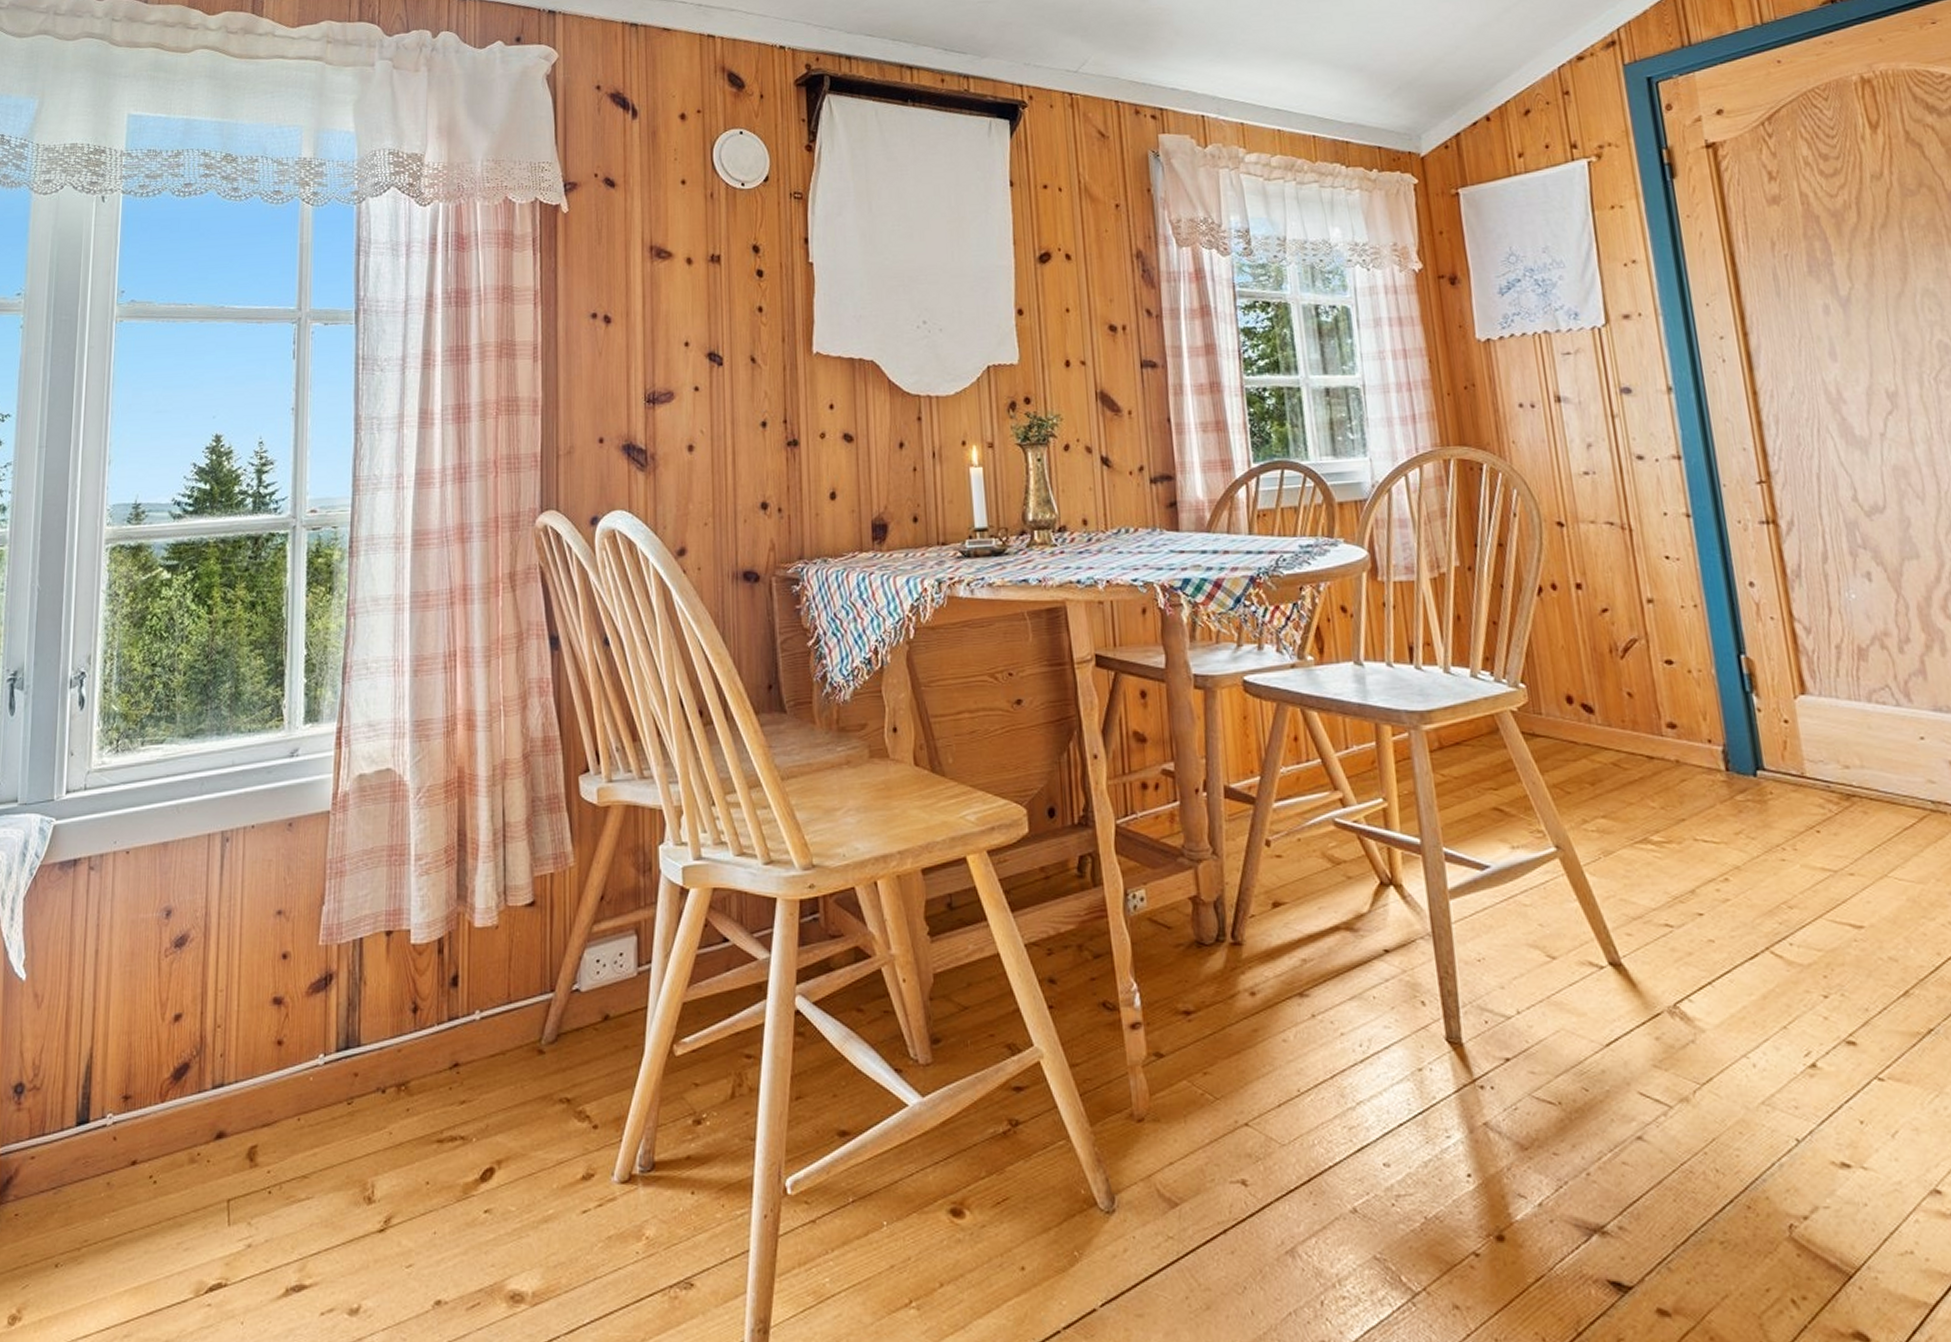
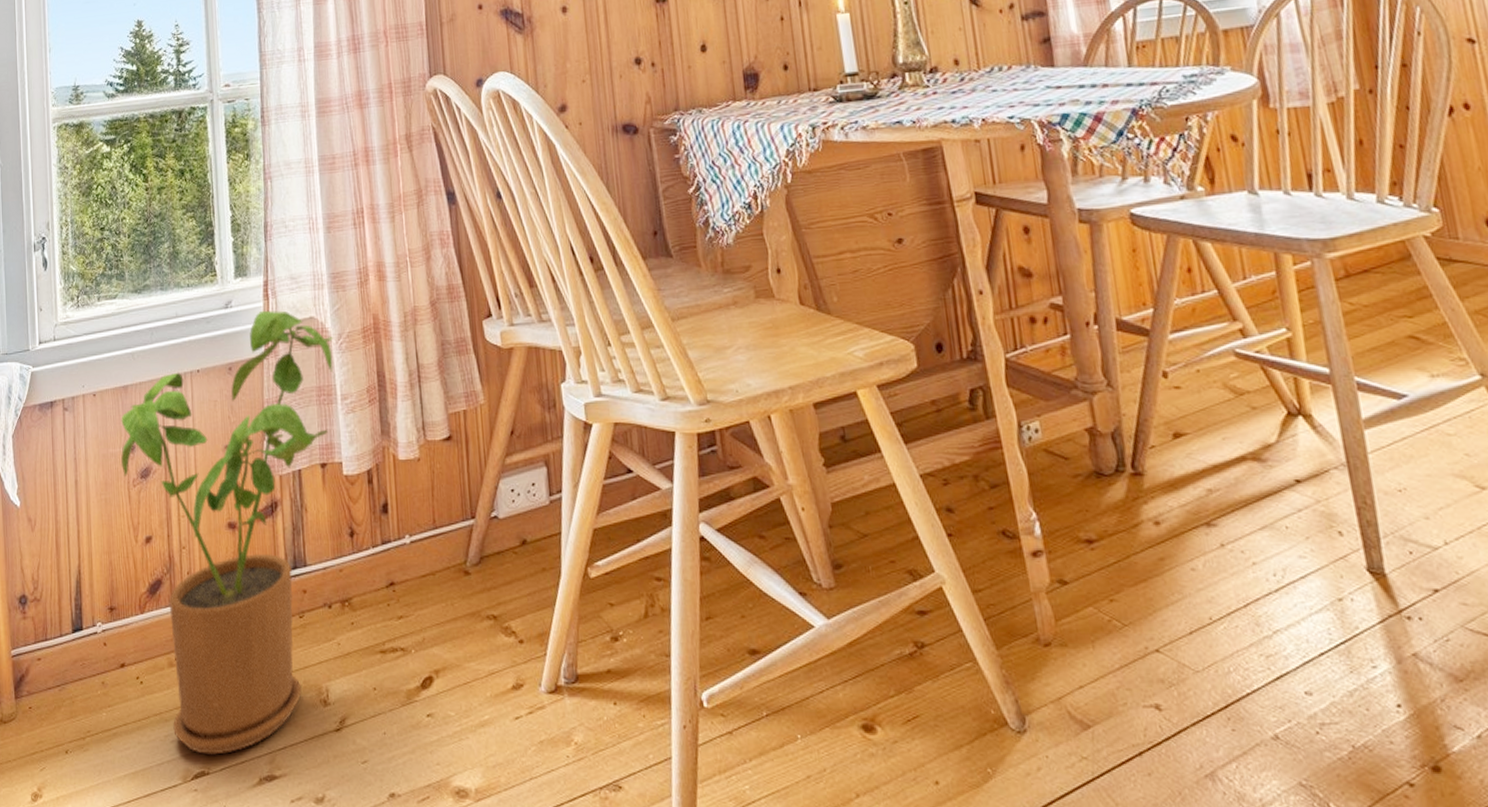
house plant: none [152,760,411,1263] -> present [120,310,333,755]

